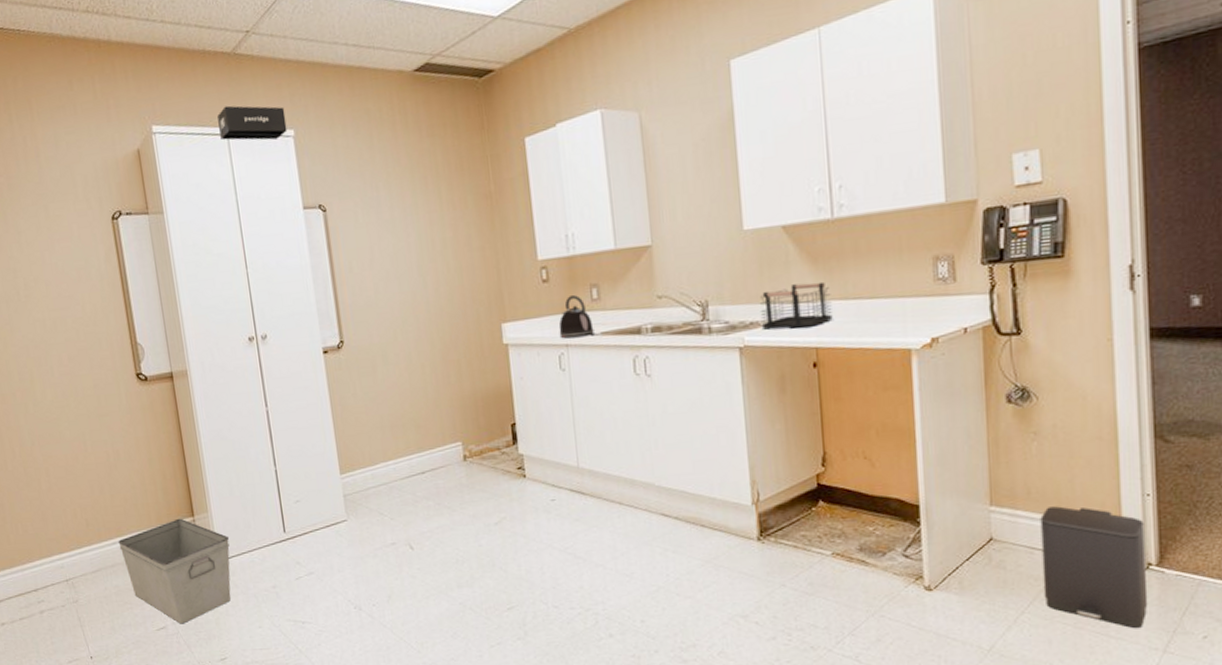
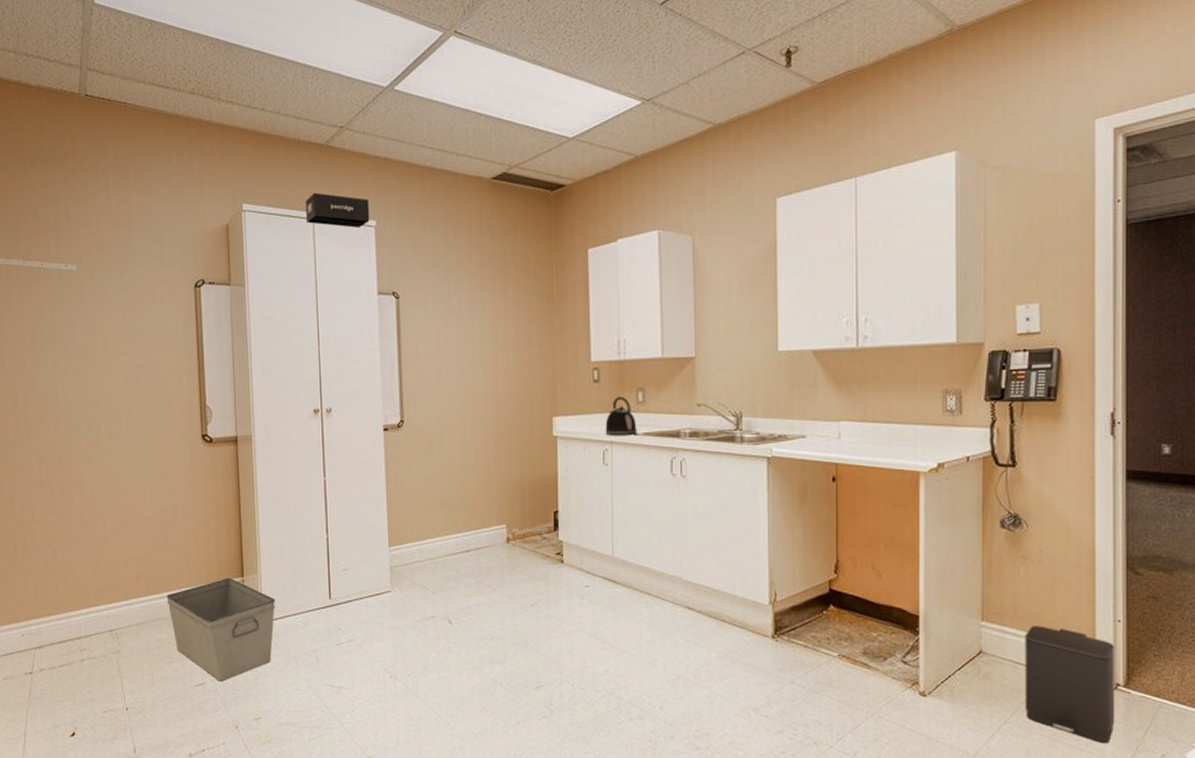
dish rack: present [760,281,833,330] -> none [789,404,852,445]

